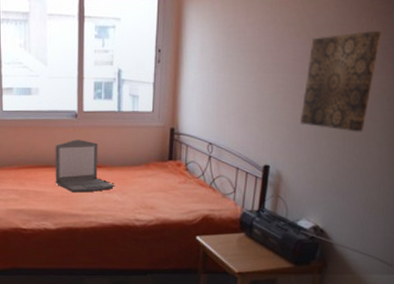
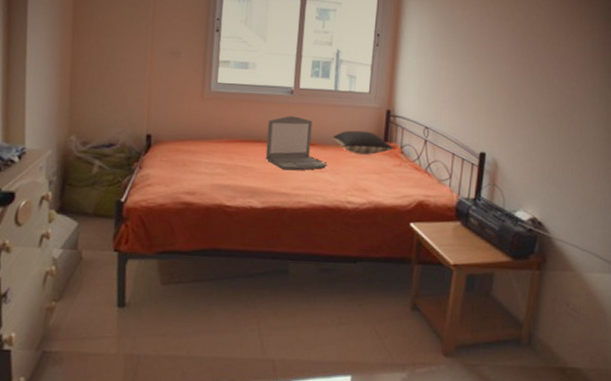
pillow: none [118,150,179,173] -> present [332,130,394,155]
wall art: present [299,31,381,132] -> none [515,30,590,125]

